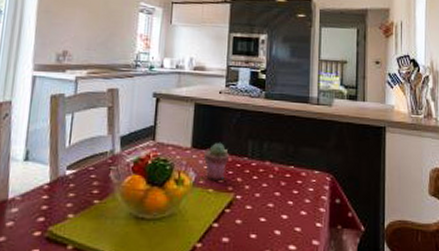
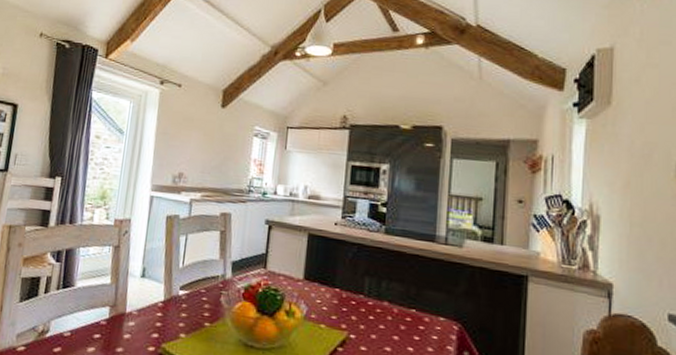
potted succulent: present [204,143,230,181] -> none [316,277,344,317]

